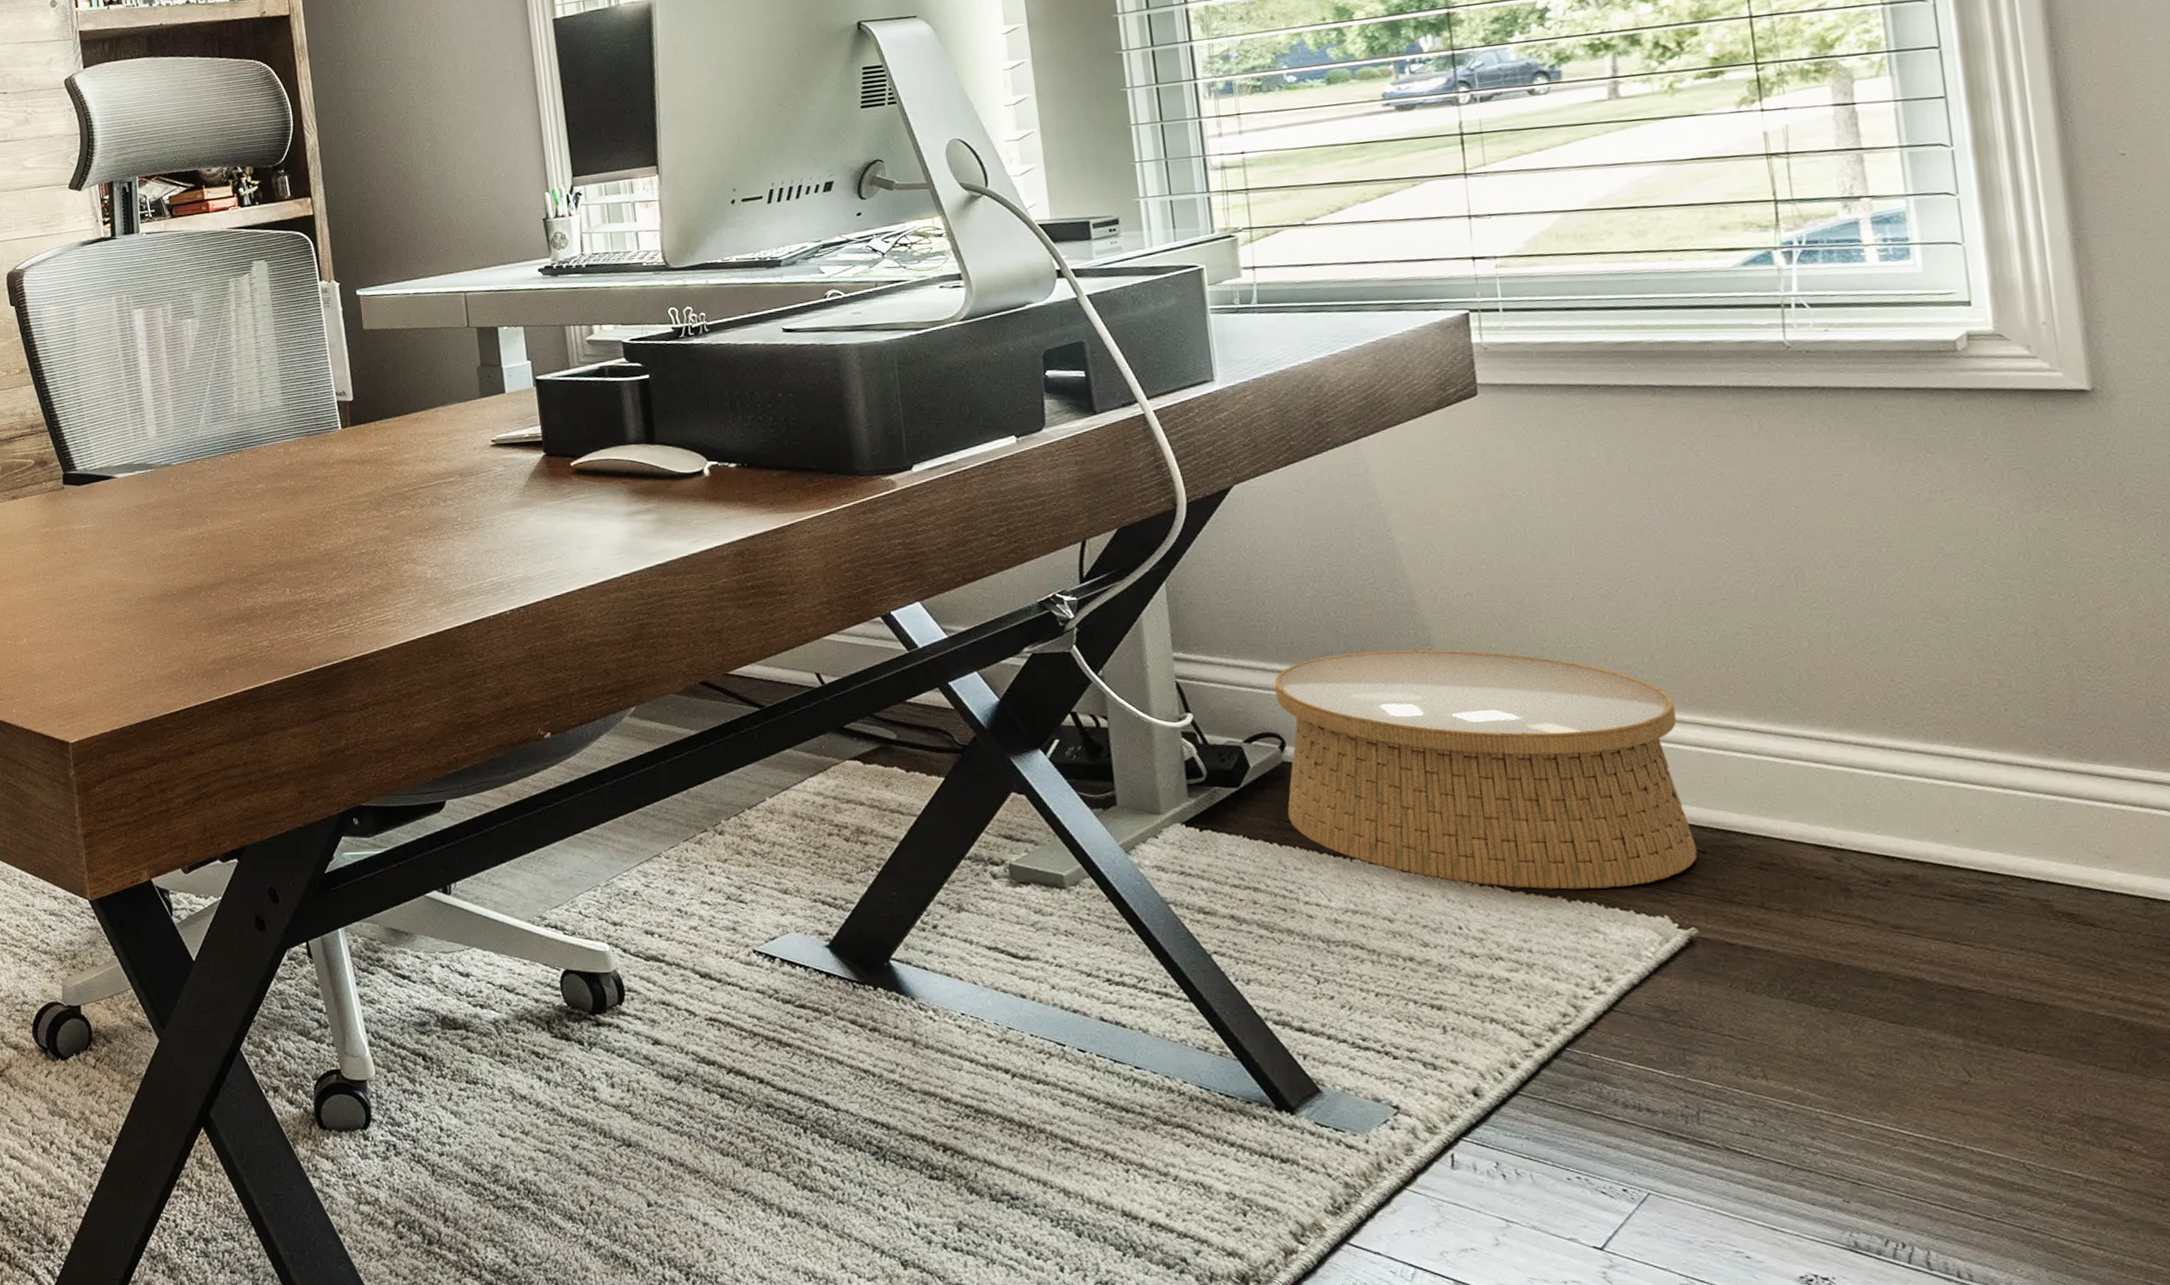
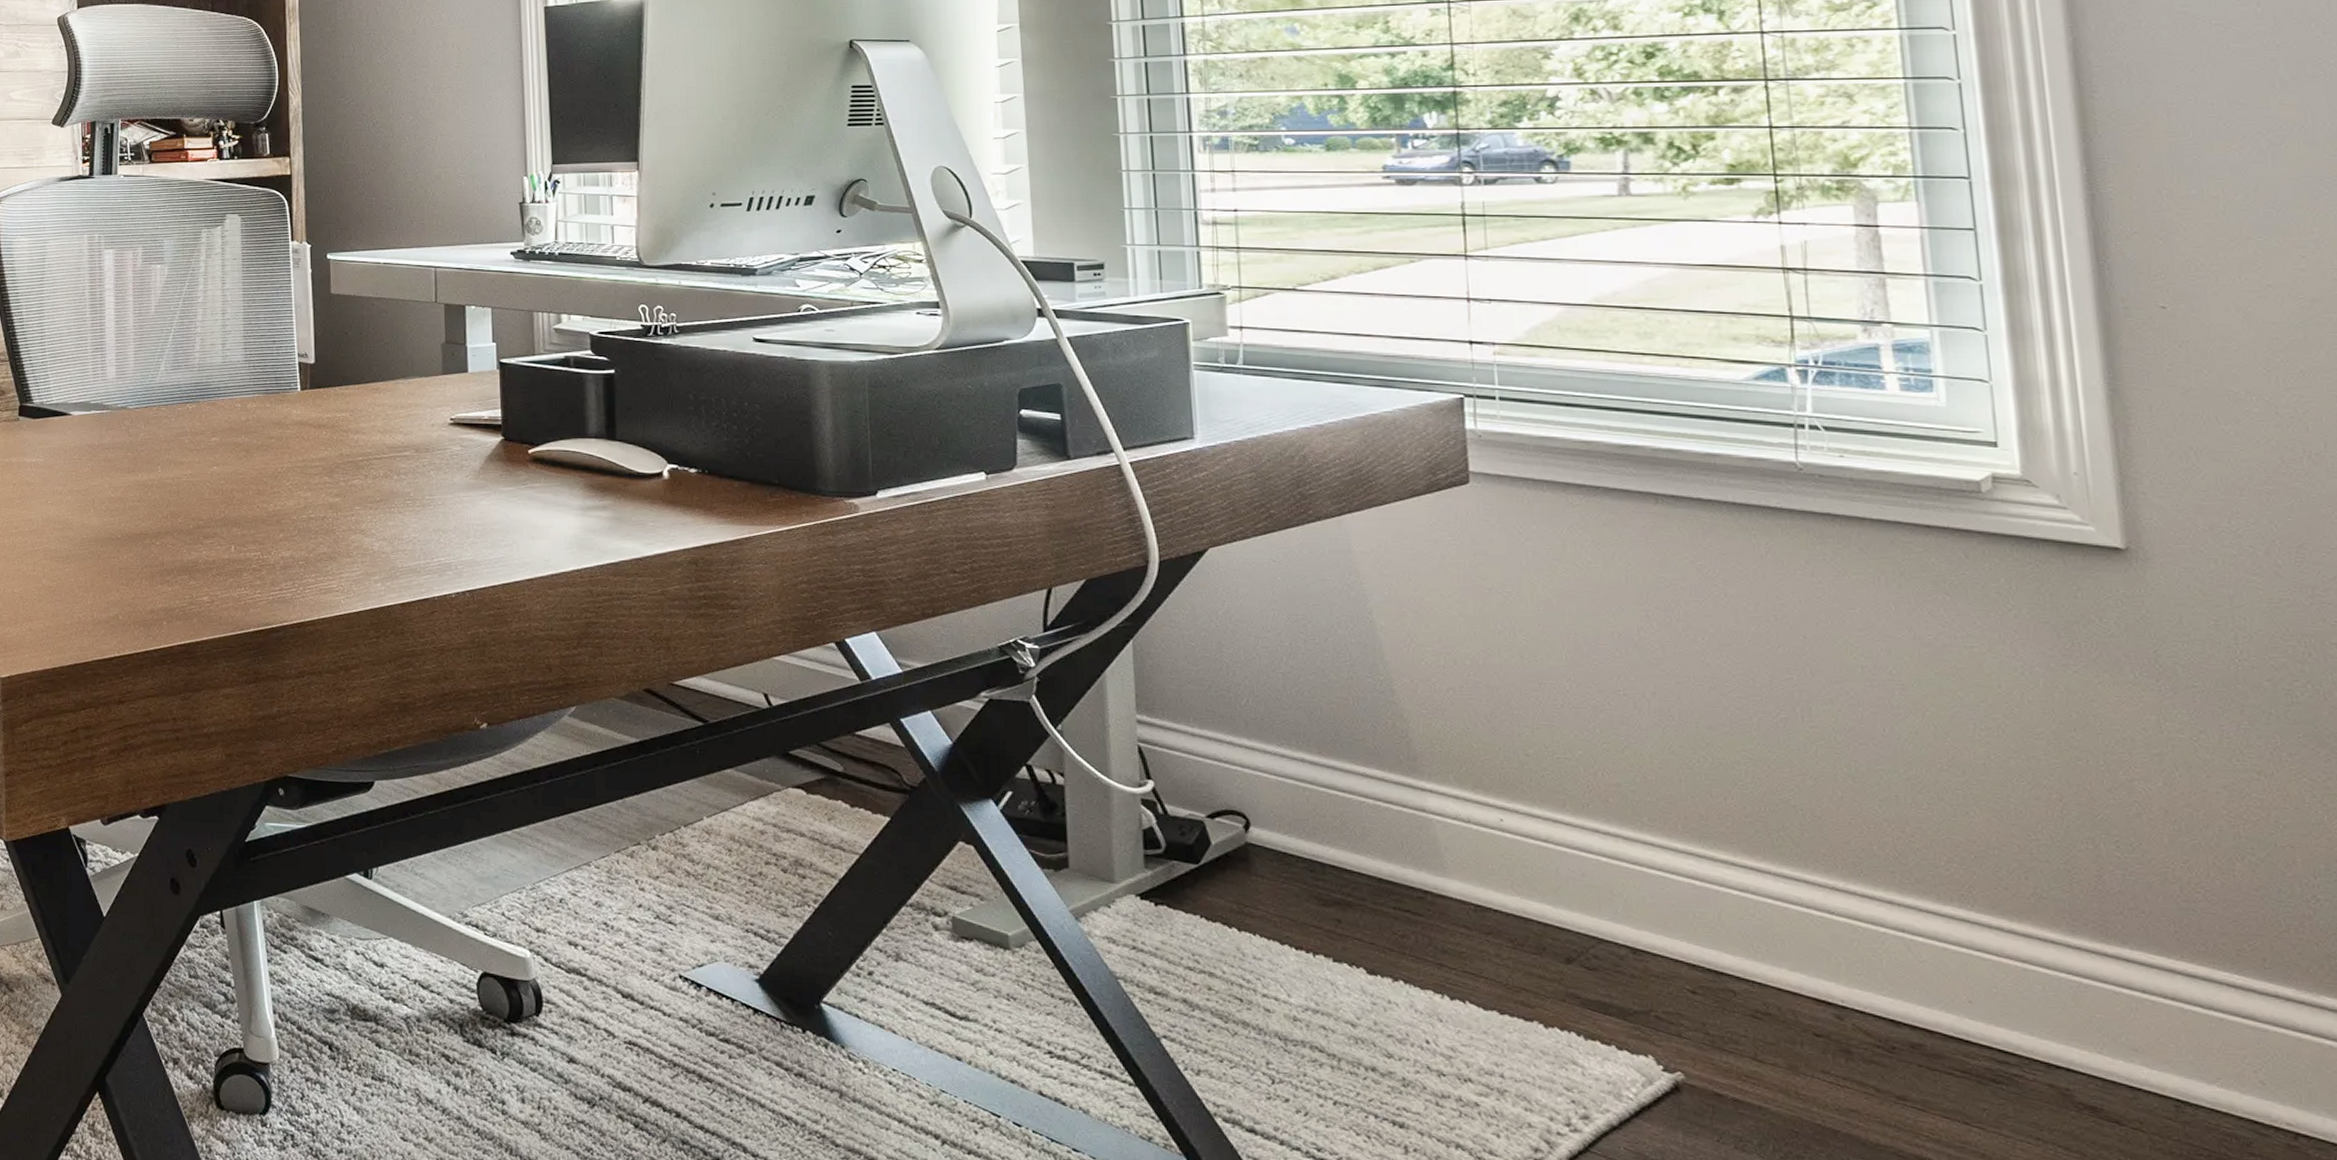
woven basket: present [1274,649,1698,890] -> none [1242,736,1687,1020]

